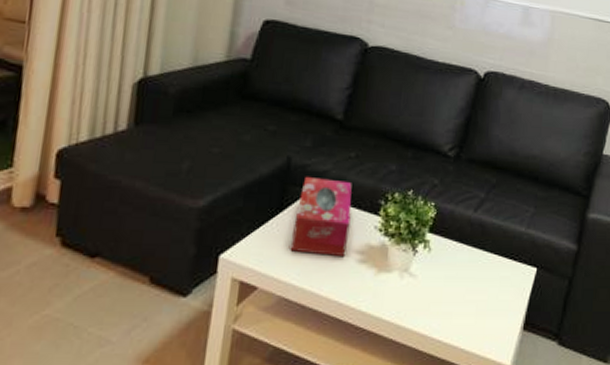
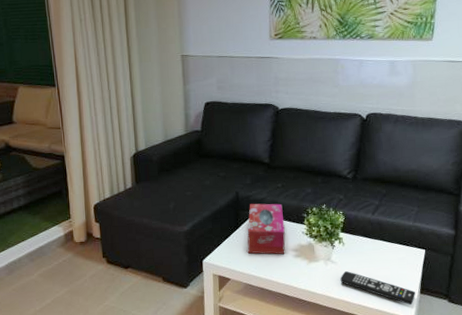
remote control: none [417,290,517,346] -> present [340,271,415,305]

